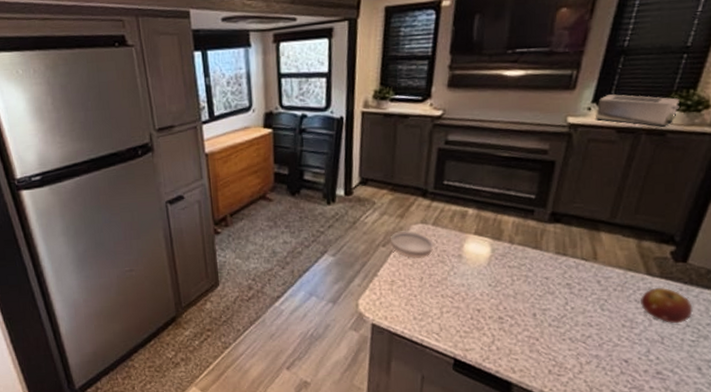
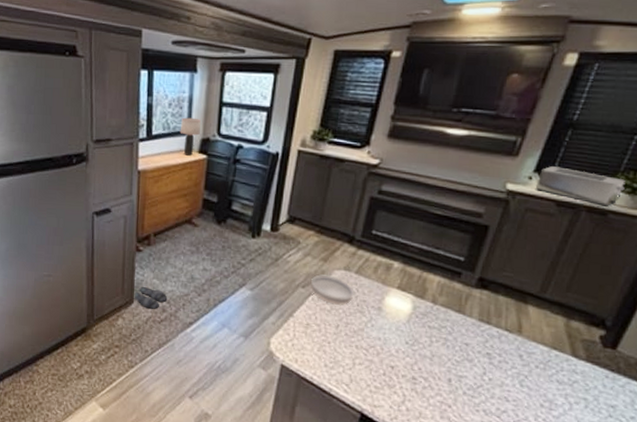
slippers: none [216,267,253,289] -> present [131,286,168,309]
table lamp: none [241,93,262,132] -> present [180,117,201,156]
fruit: present [641,287,693,323] -> none [562,370,618,412]

